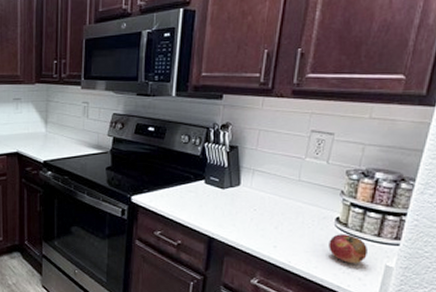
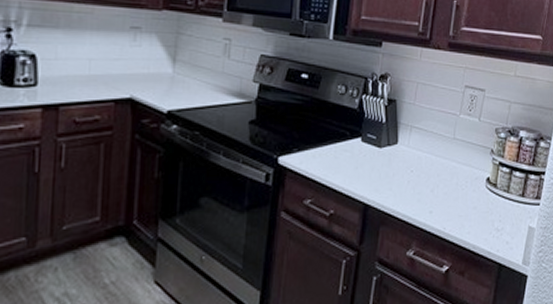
fruit: present [329,234,367,264] -> none [480,195,513,227]

